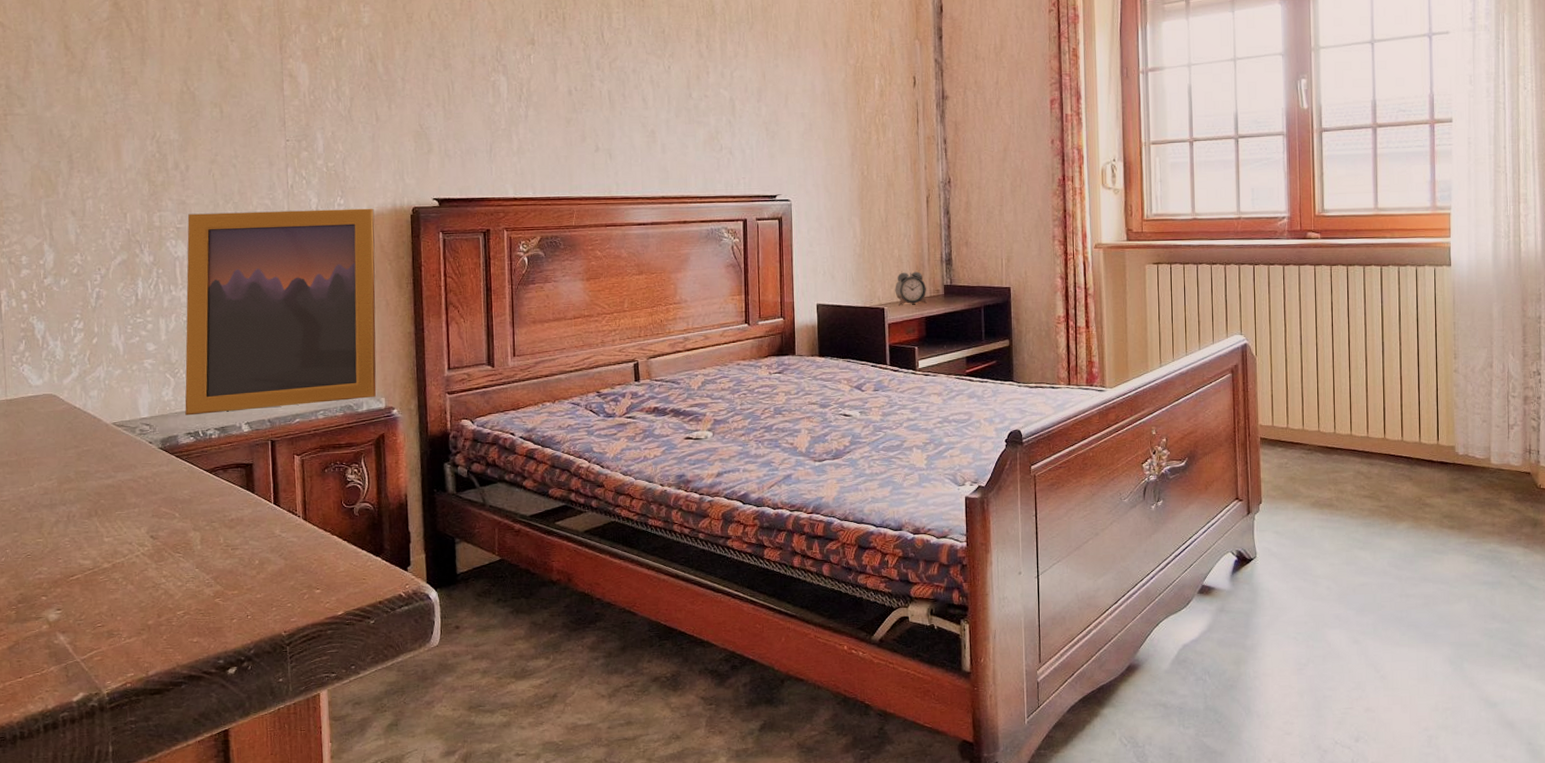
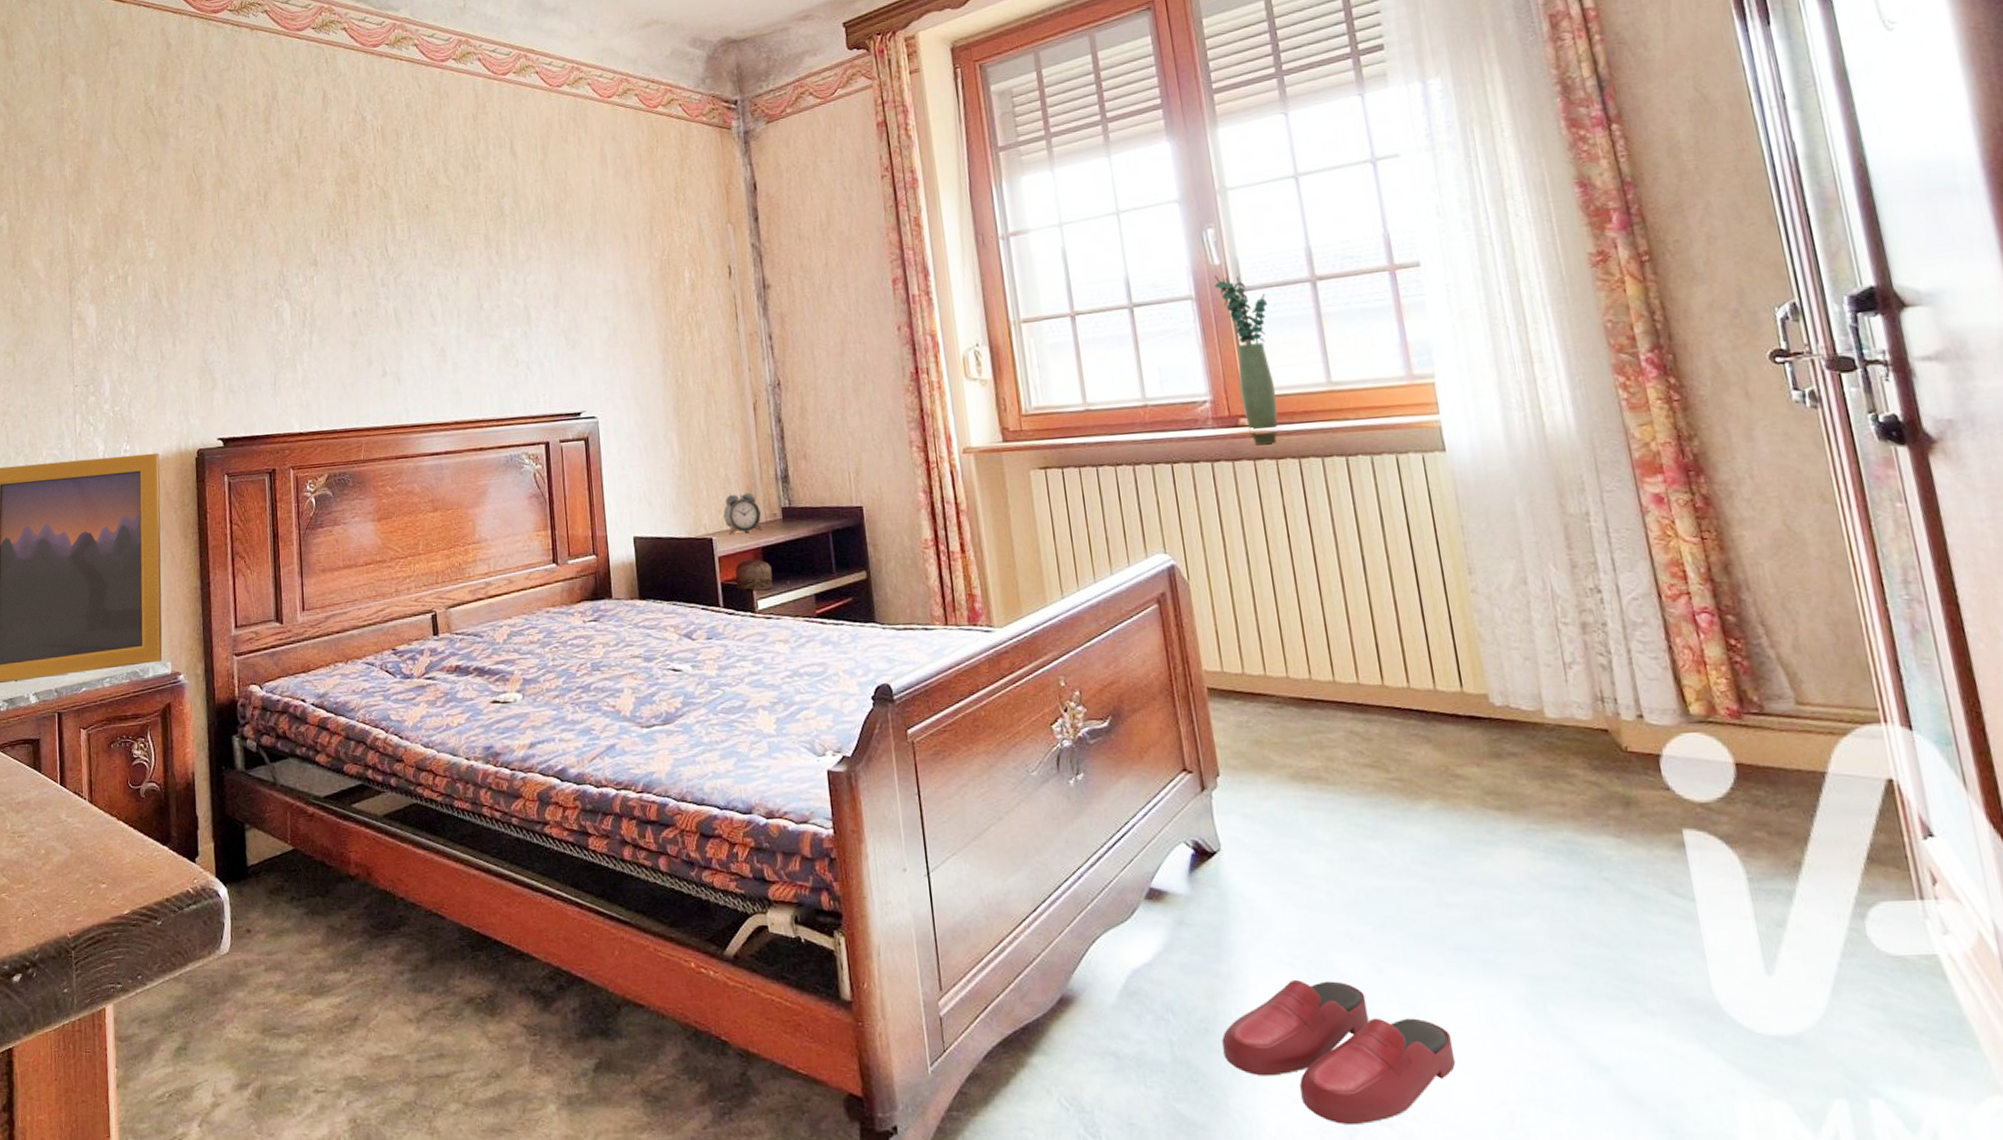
decorative box: none [901,327,933,353] -> present [735,559,773,592]
slippers: none [1241,649,1398,749] -> present [1222,979,1456,1126]
vase: none [1302,117,1340,254] -> present [1214,275,1278,446]

